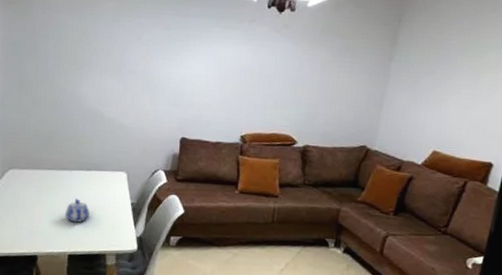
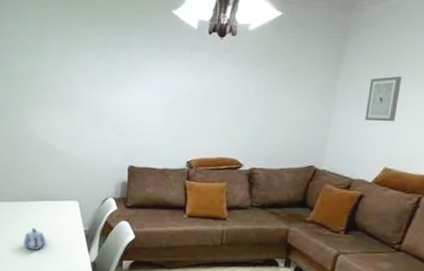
wall art: none [416,61,452,106] -> present [365,76,402,122]

